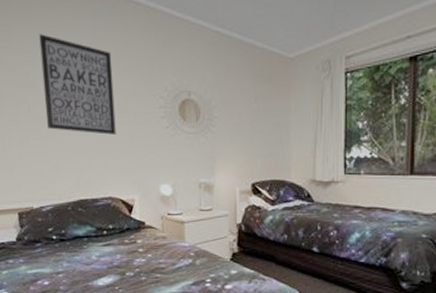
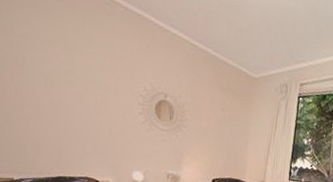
wall art: present [39,34,116,135] -> none [30,21,98,123]

